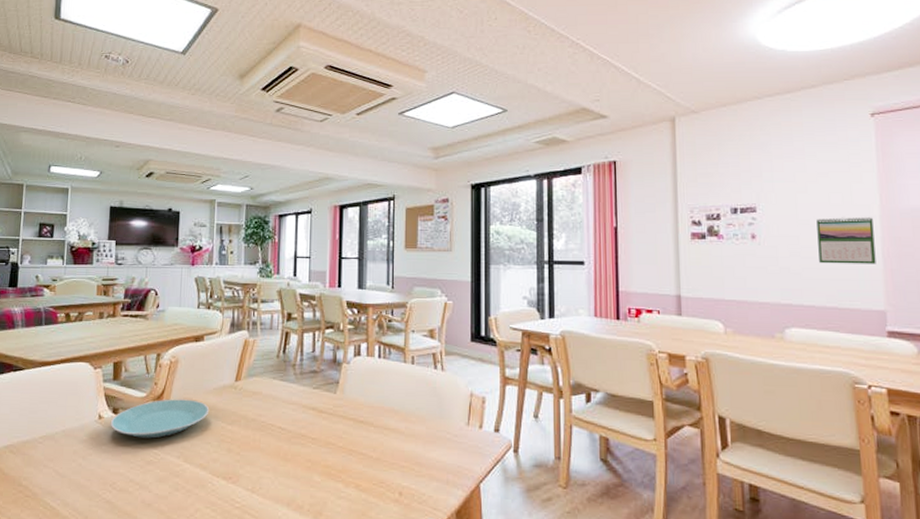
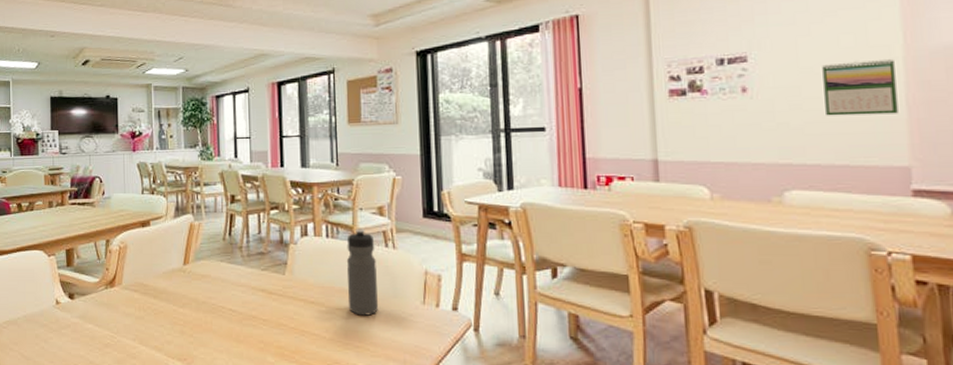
plate: present [110,399,210,439] -> none [67,283,161,322]
water bottle: none [396,350,425,436] -> present [346,229,378,316]

